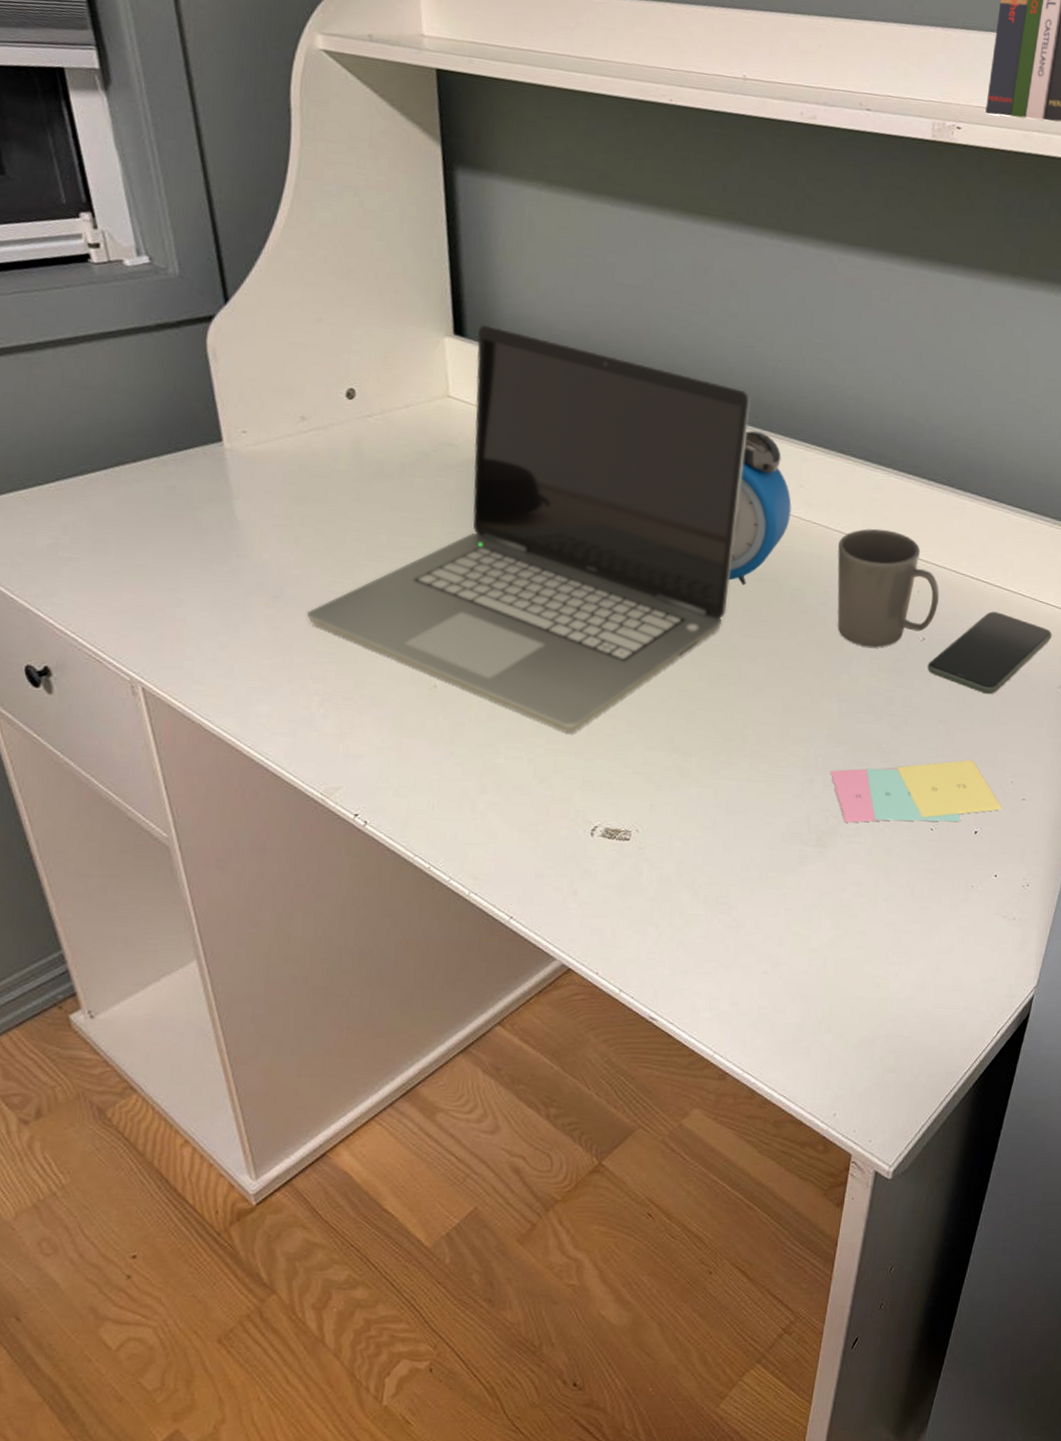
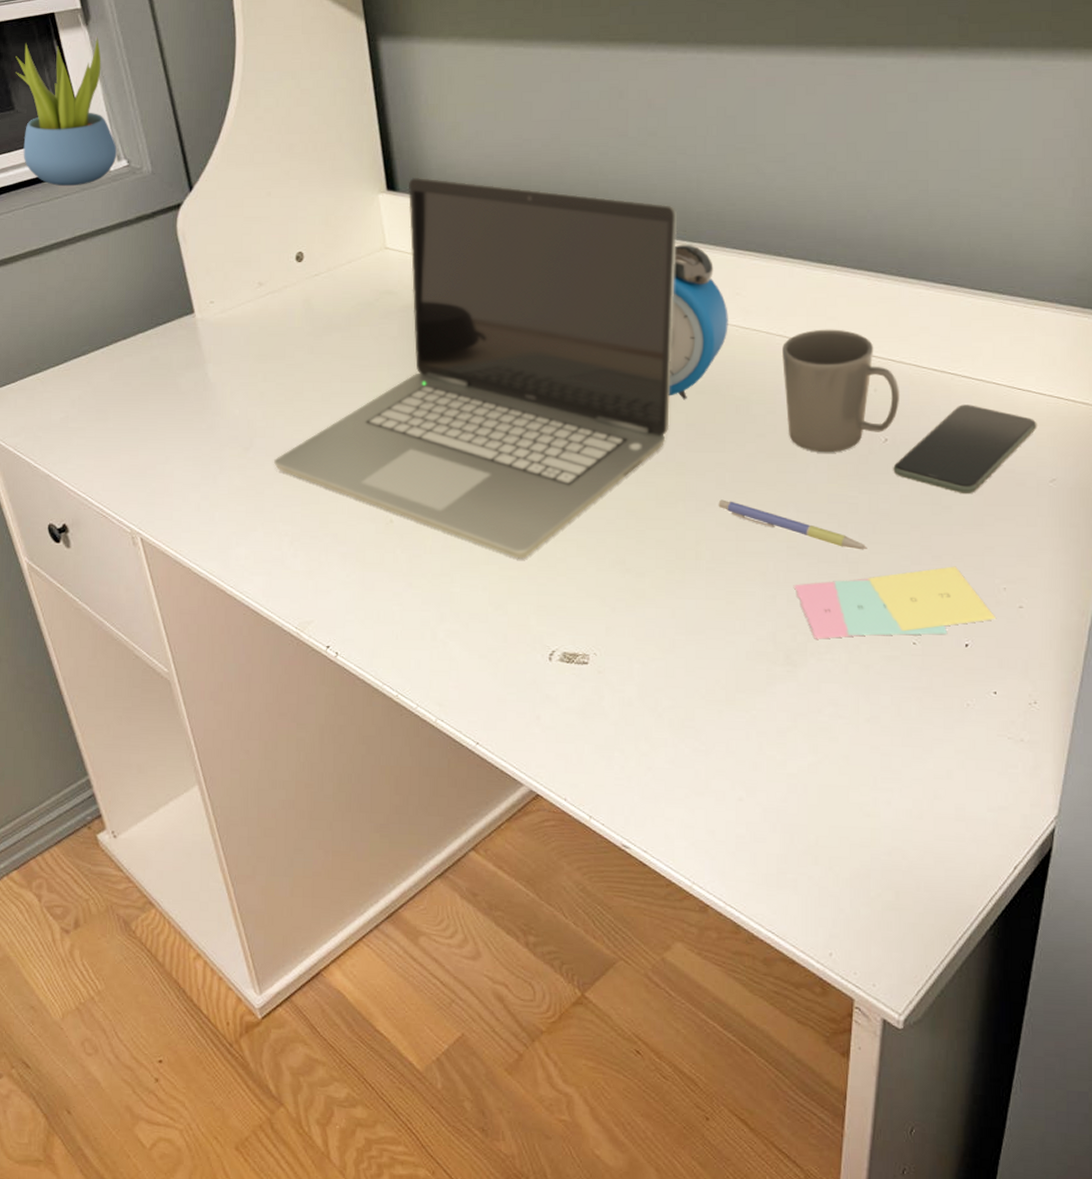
succulent plant: none [8,97,137,278] -> present [15,36,117,187]
pen: none [767,685,899,741] -> present [718,499,868,550]

